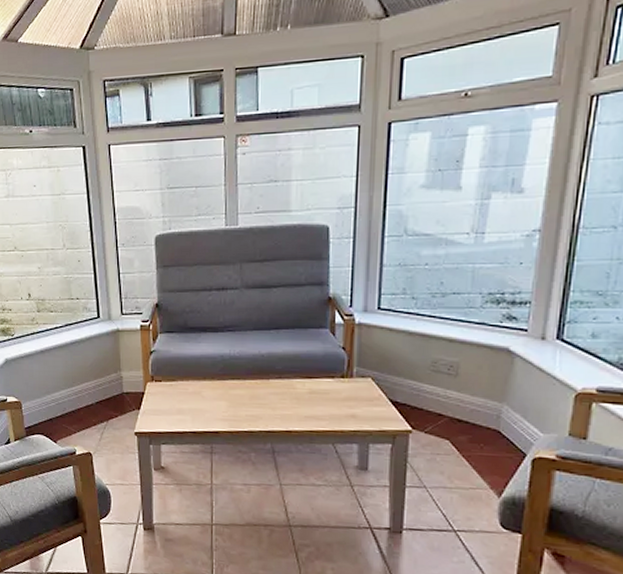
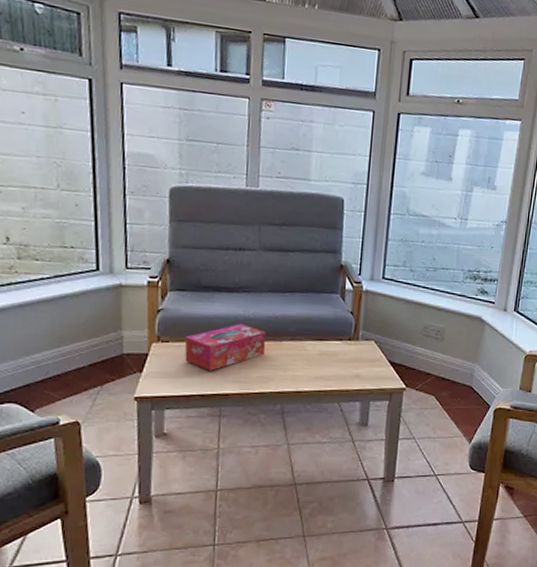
tissue box: none [175,362,253,409] -> present [184,323,266,371]

